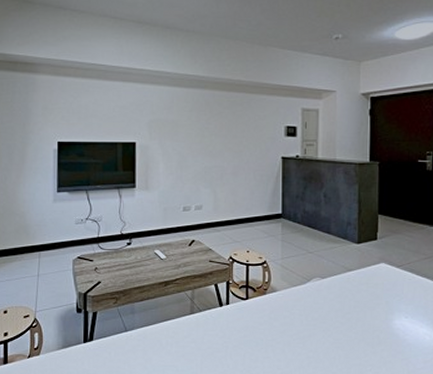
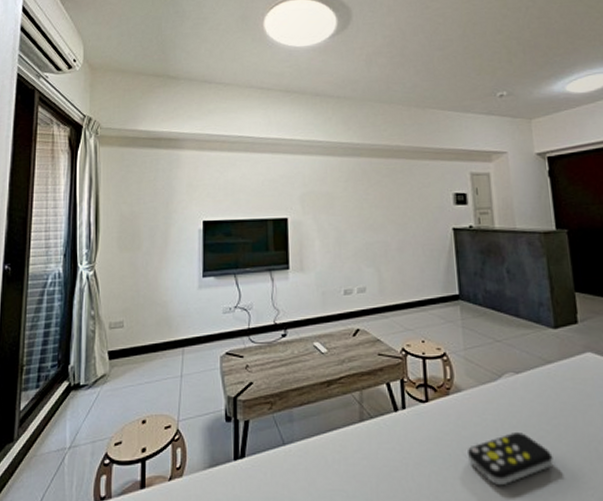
remote control: none [277,324,344,363] -> present [468,433,554,486]

